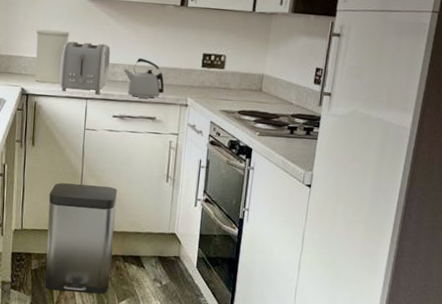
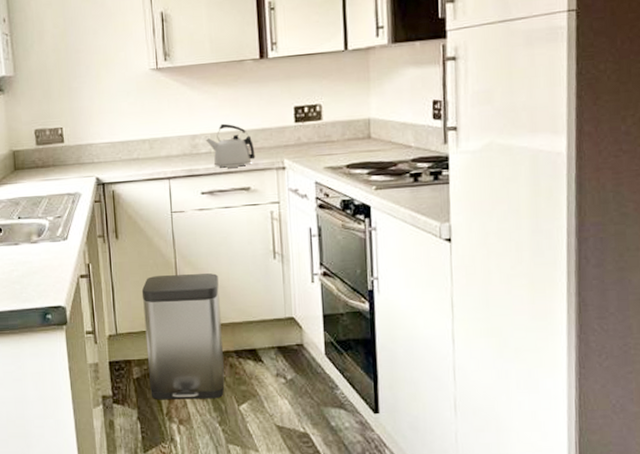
canister: present [35,29,70,84] -> none [103,108,141,169]
toaster: present [59,41,110,95] -> none [134,115,191,175]

